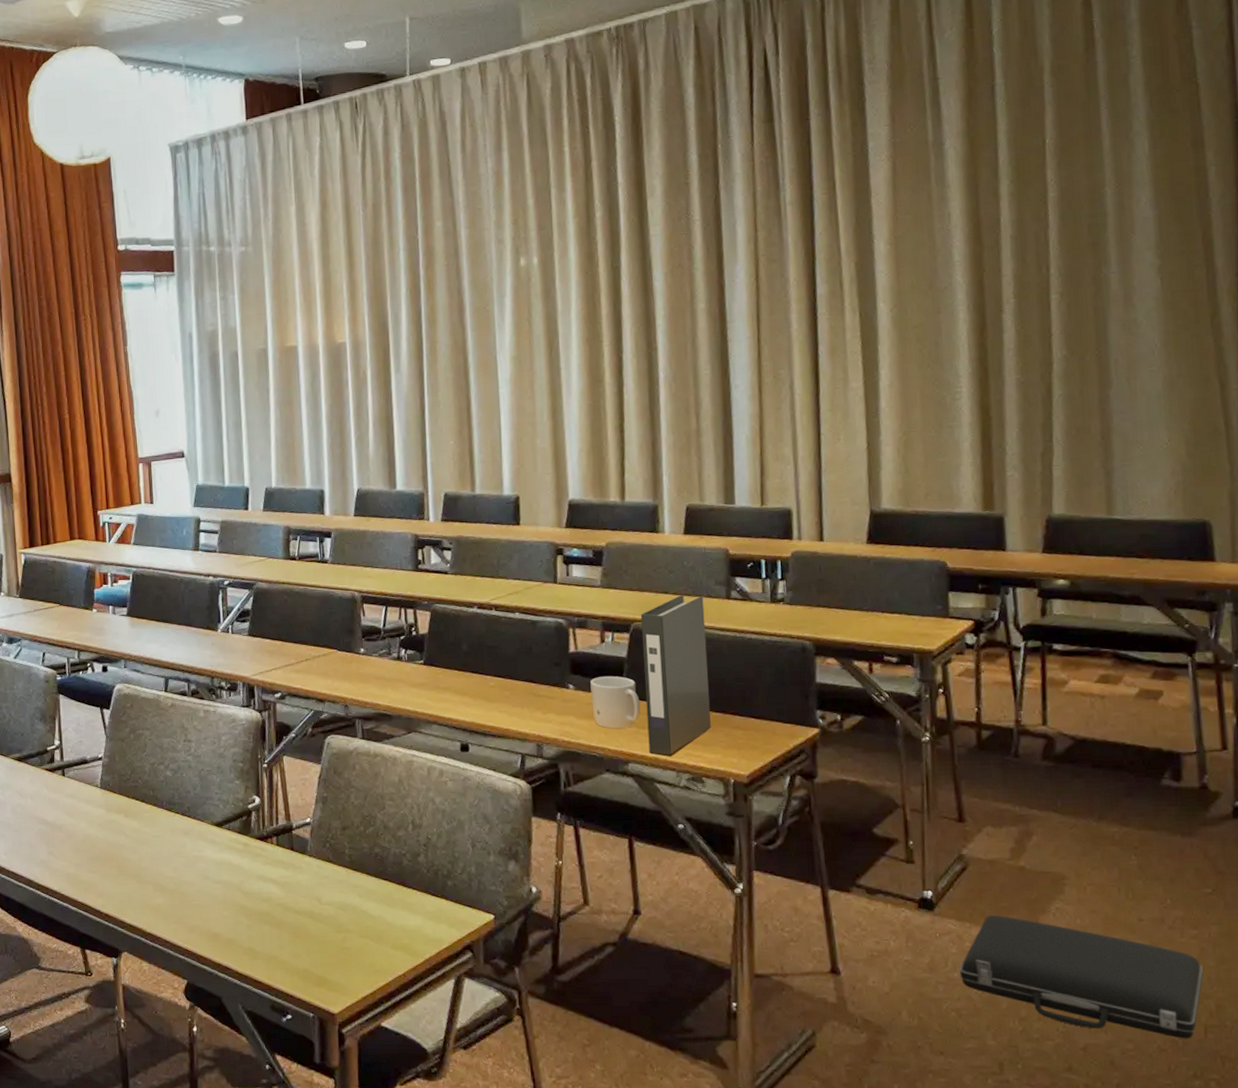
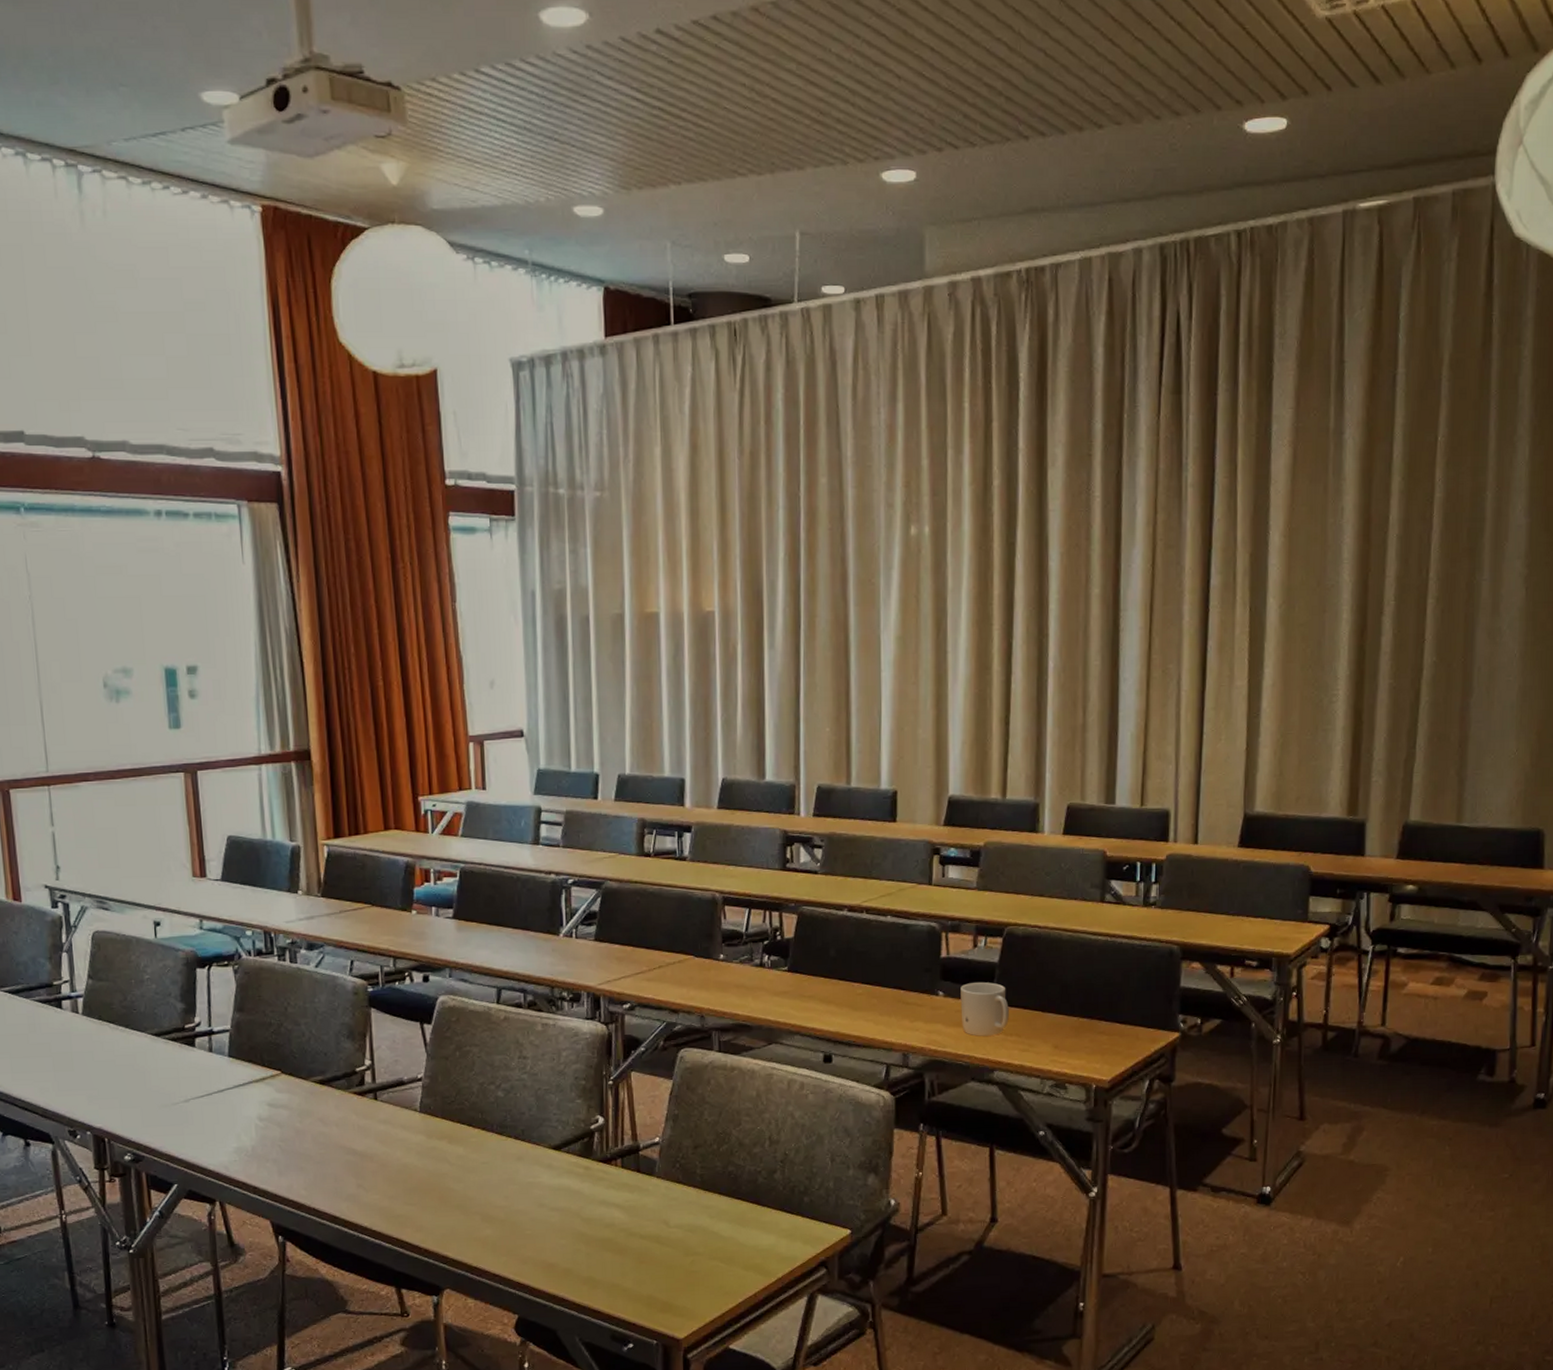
binder: present [640,594,711,758] -> none [1014,897,1078,1065]
briefcase: present [959,915,1203,1039] -> none [1288,1207,1494,1310]

